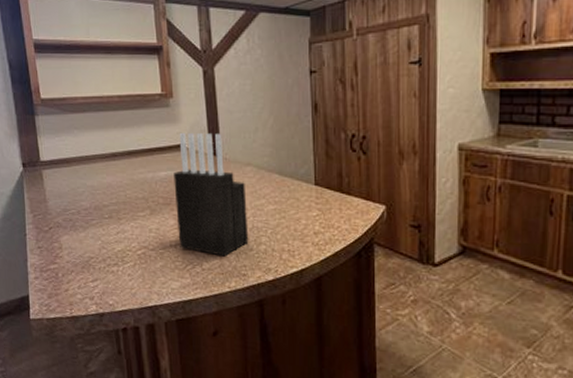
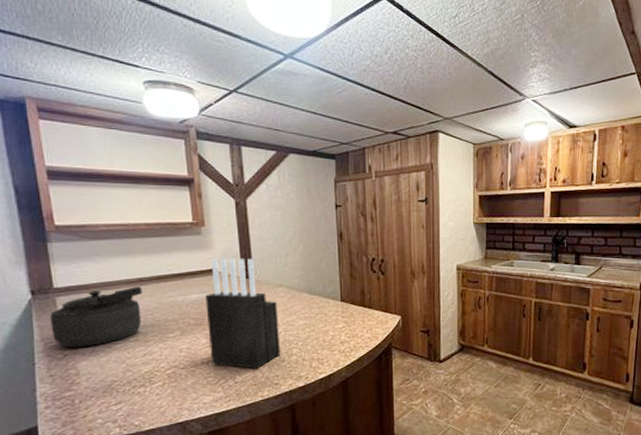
kettle: none [38,162,116,222] -> present [50,287,143,348]

